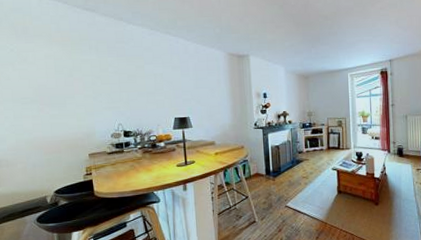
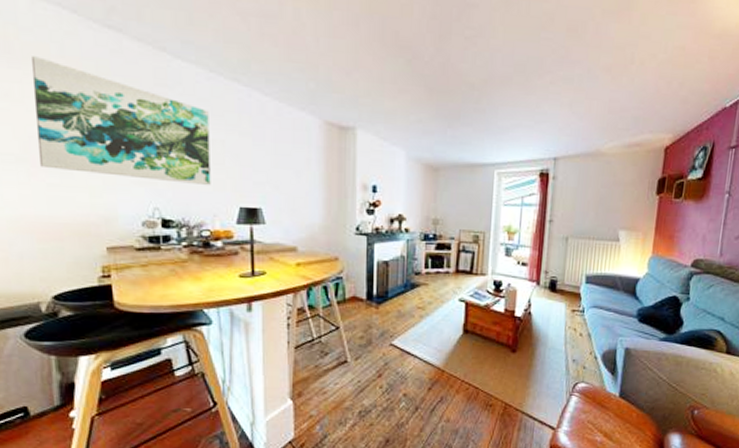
wall art: none [39,34,155,106] -> present [30,56,211,186]

